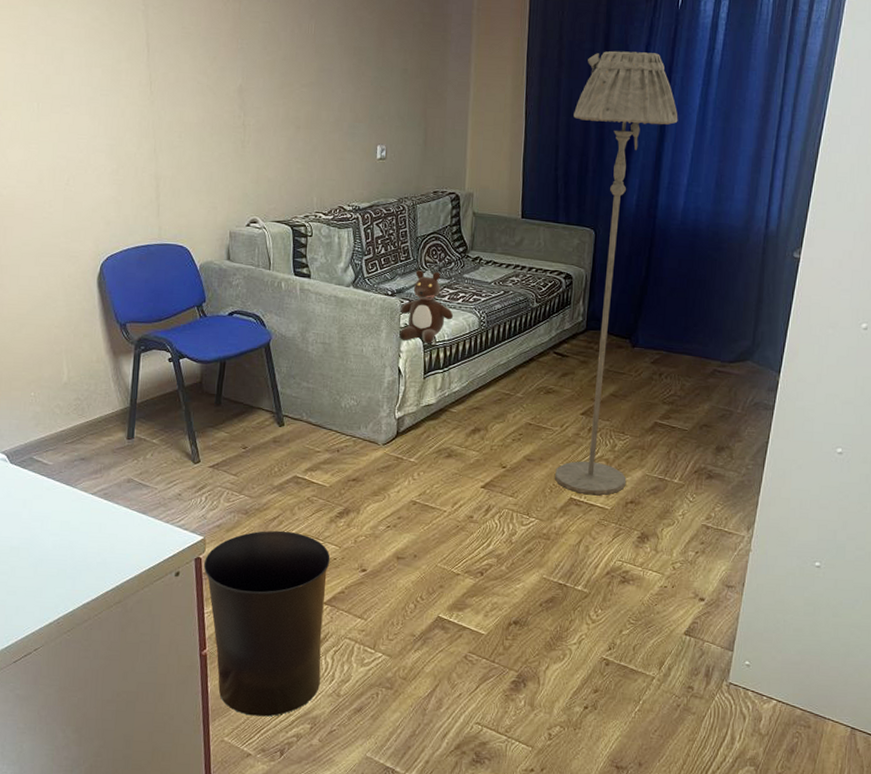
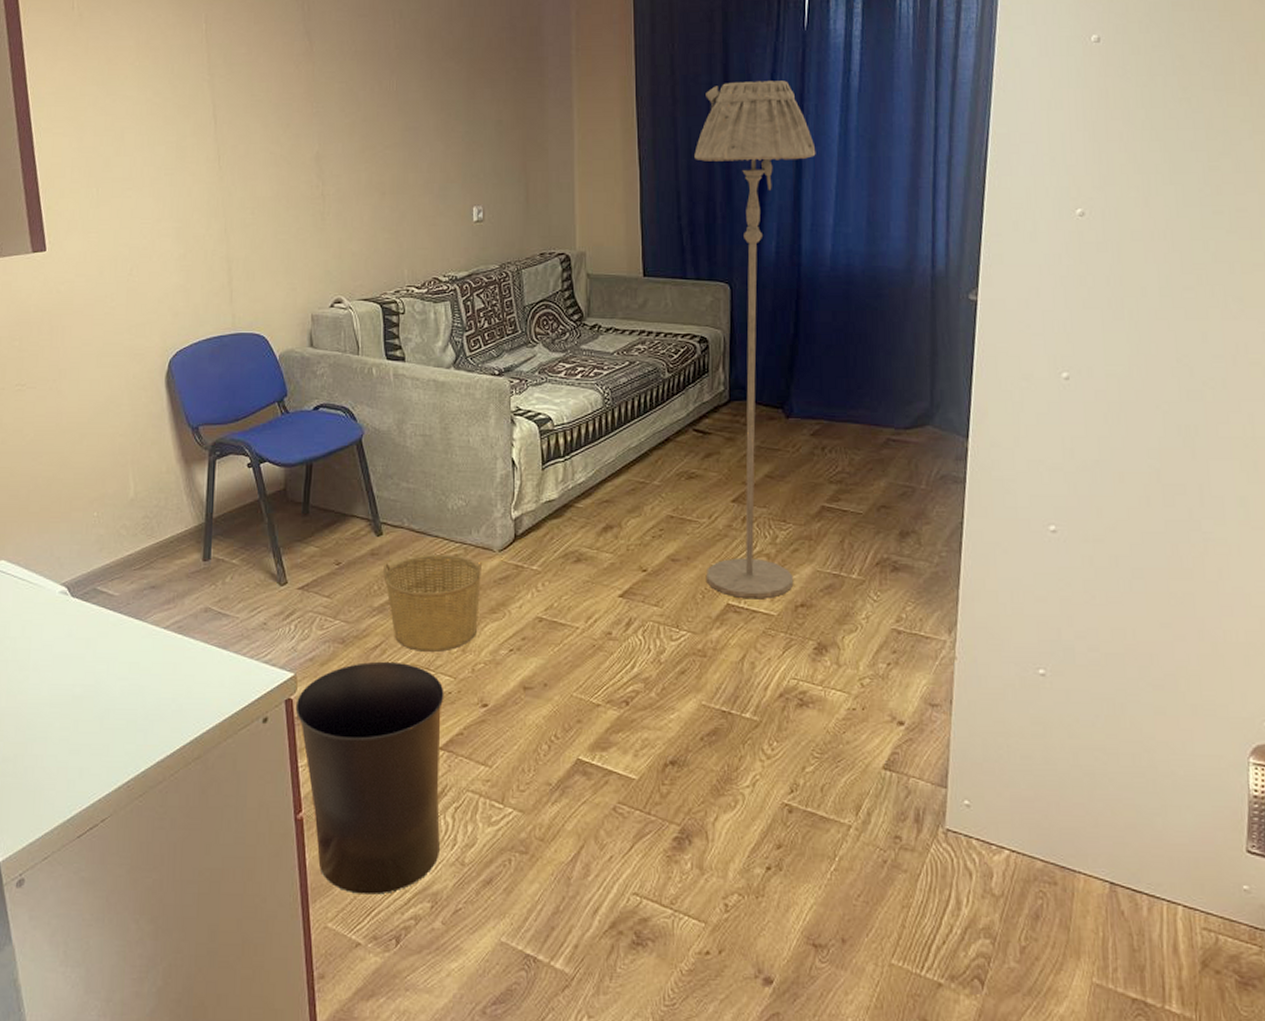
basket: none [283,444,367,525] -> present [383,555,481,652]
stuffed animal: present [399,270,454,344] -> none [511,344,573,429]

